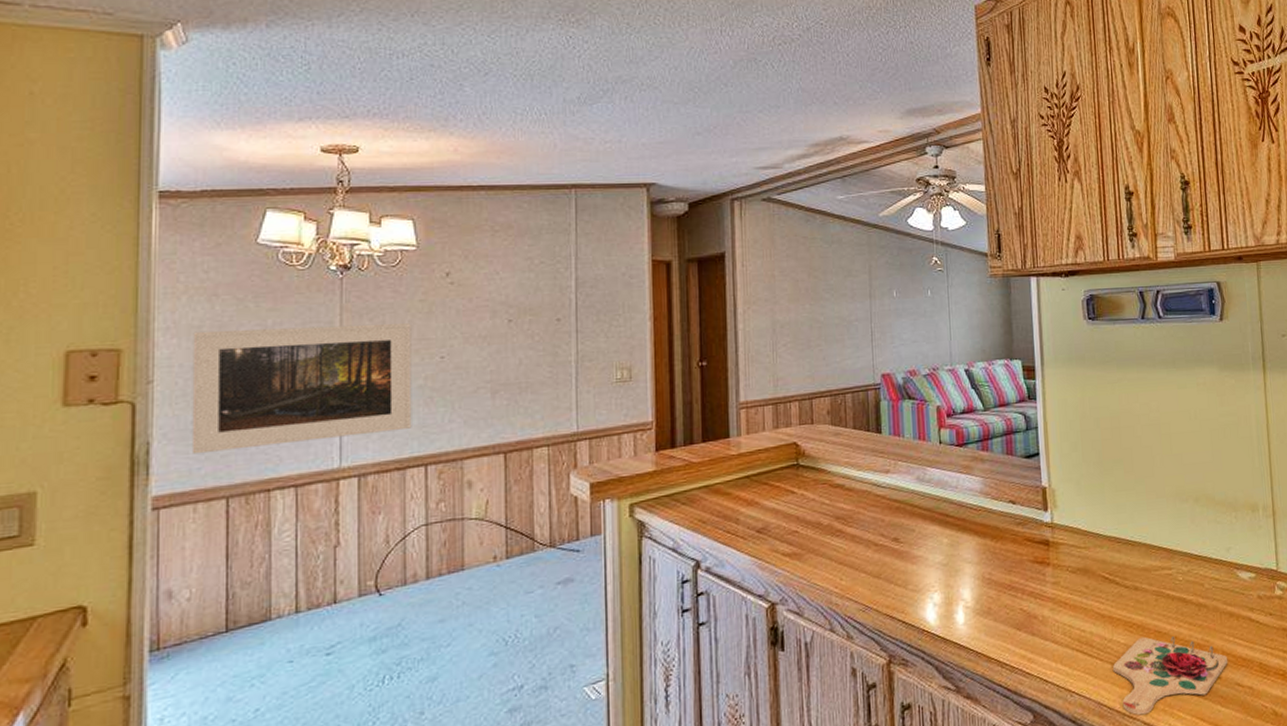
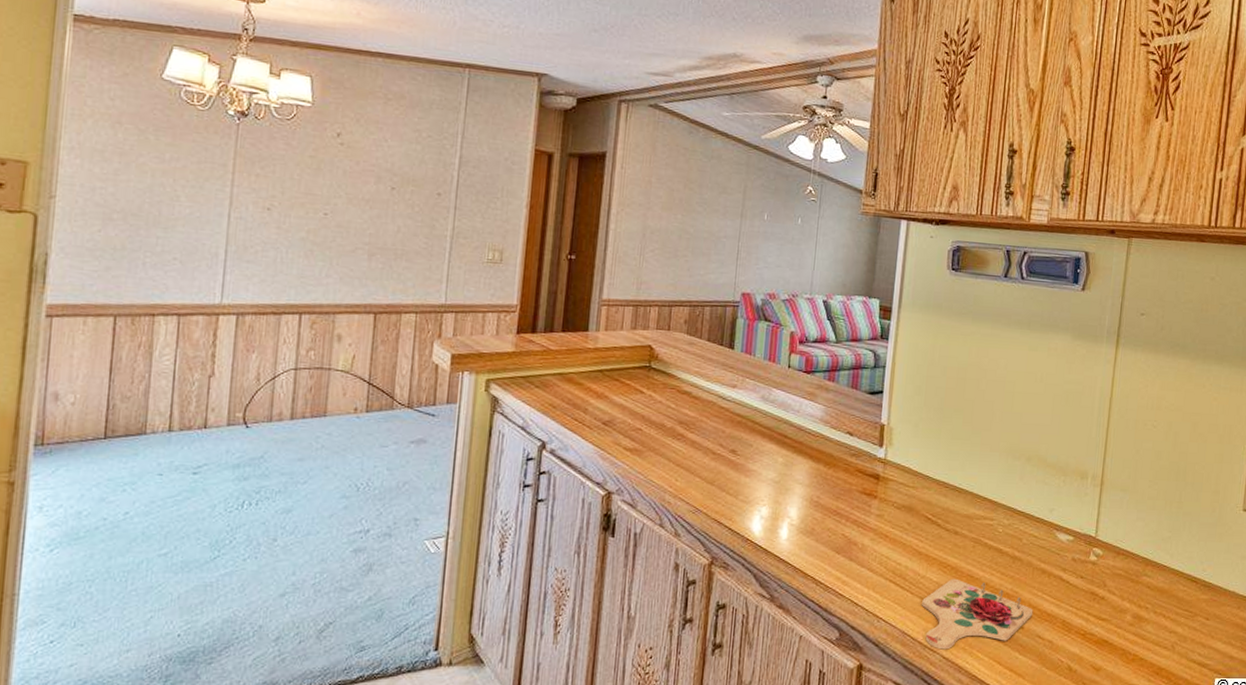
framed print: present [191,323,412,455] -> none [85,155,300,278]

